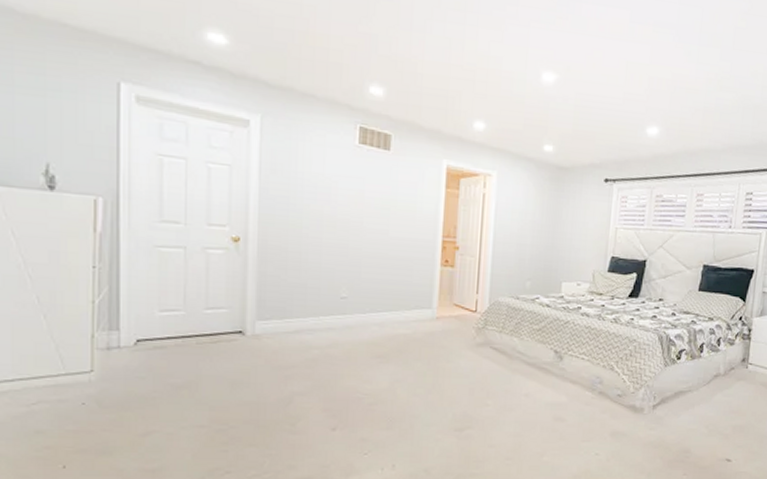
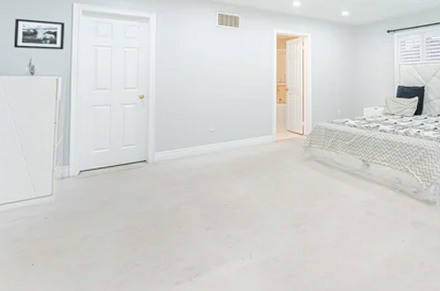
picture frame: none [15,95,105,156] -> present [13,18,65,50]

